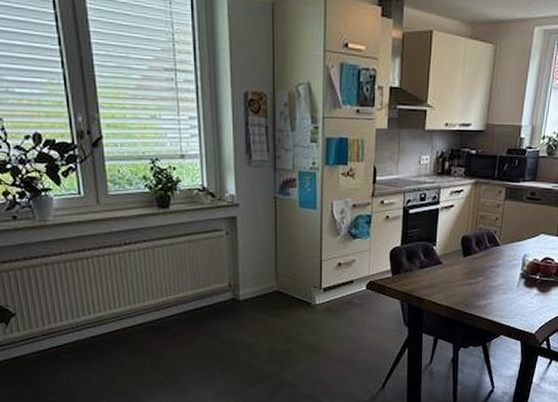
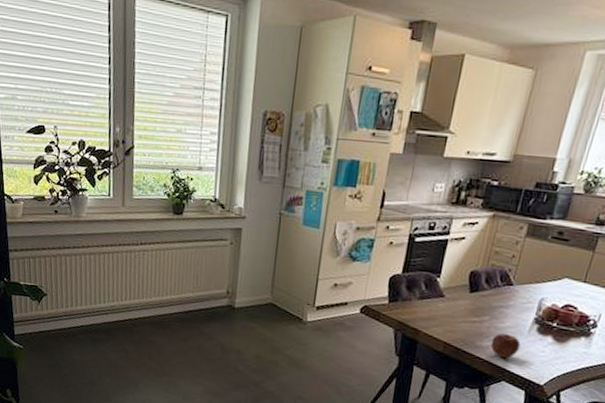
apple: none [487,290,512,315] -> present [490,333,521,359]

